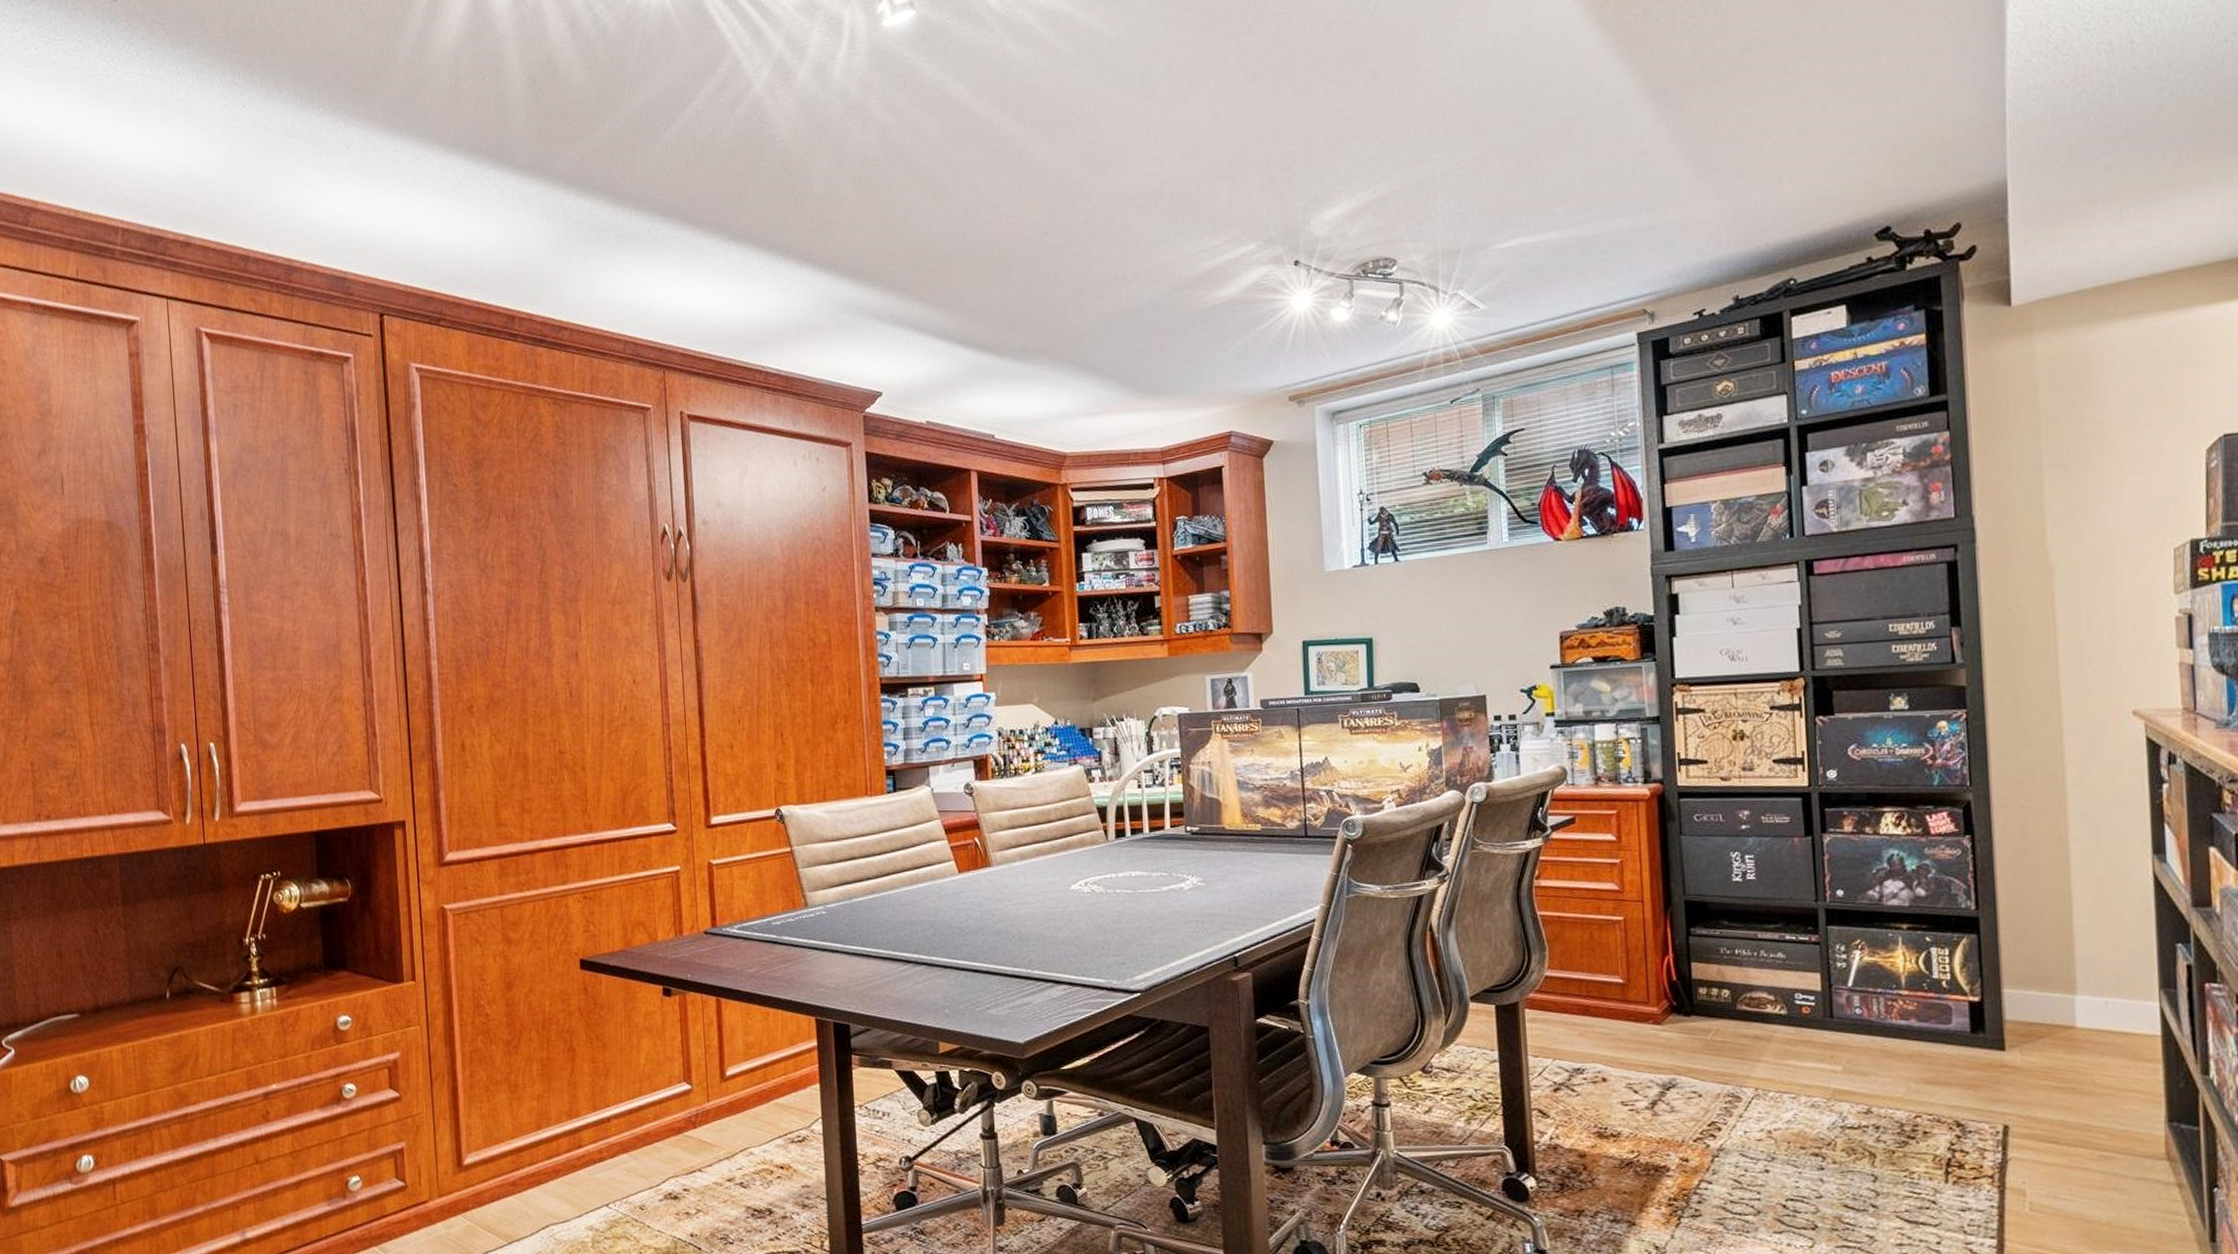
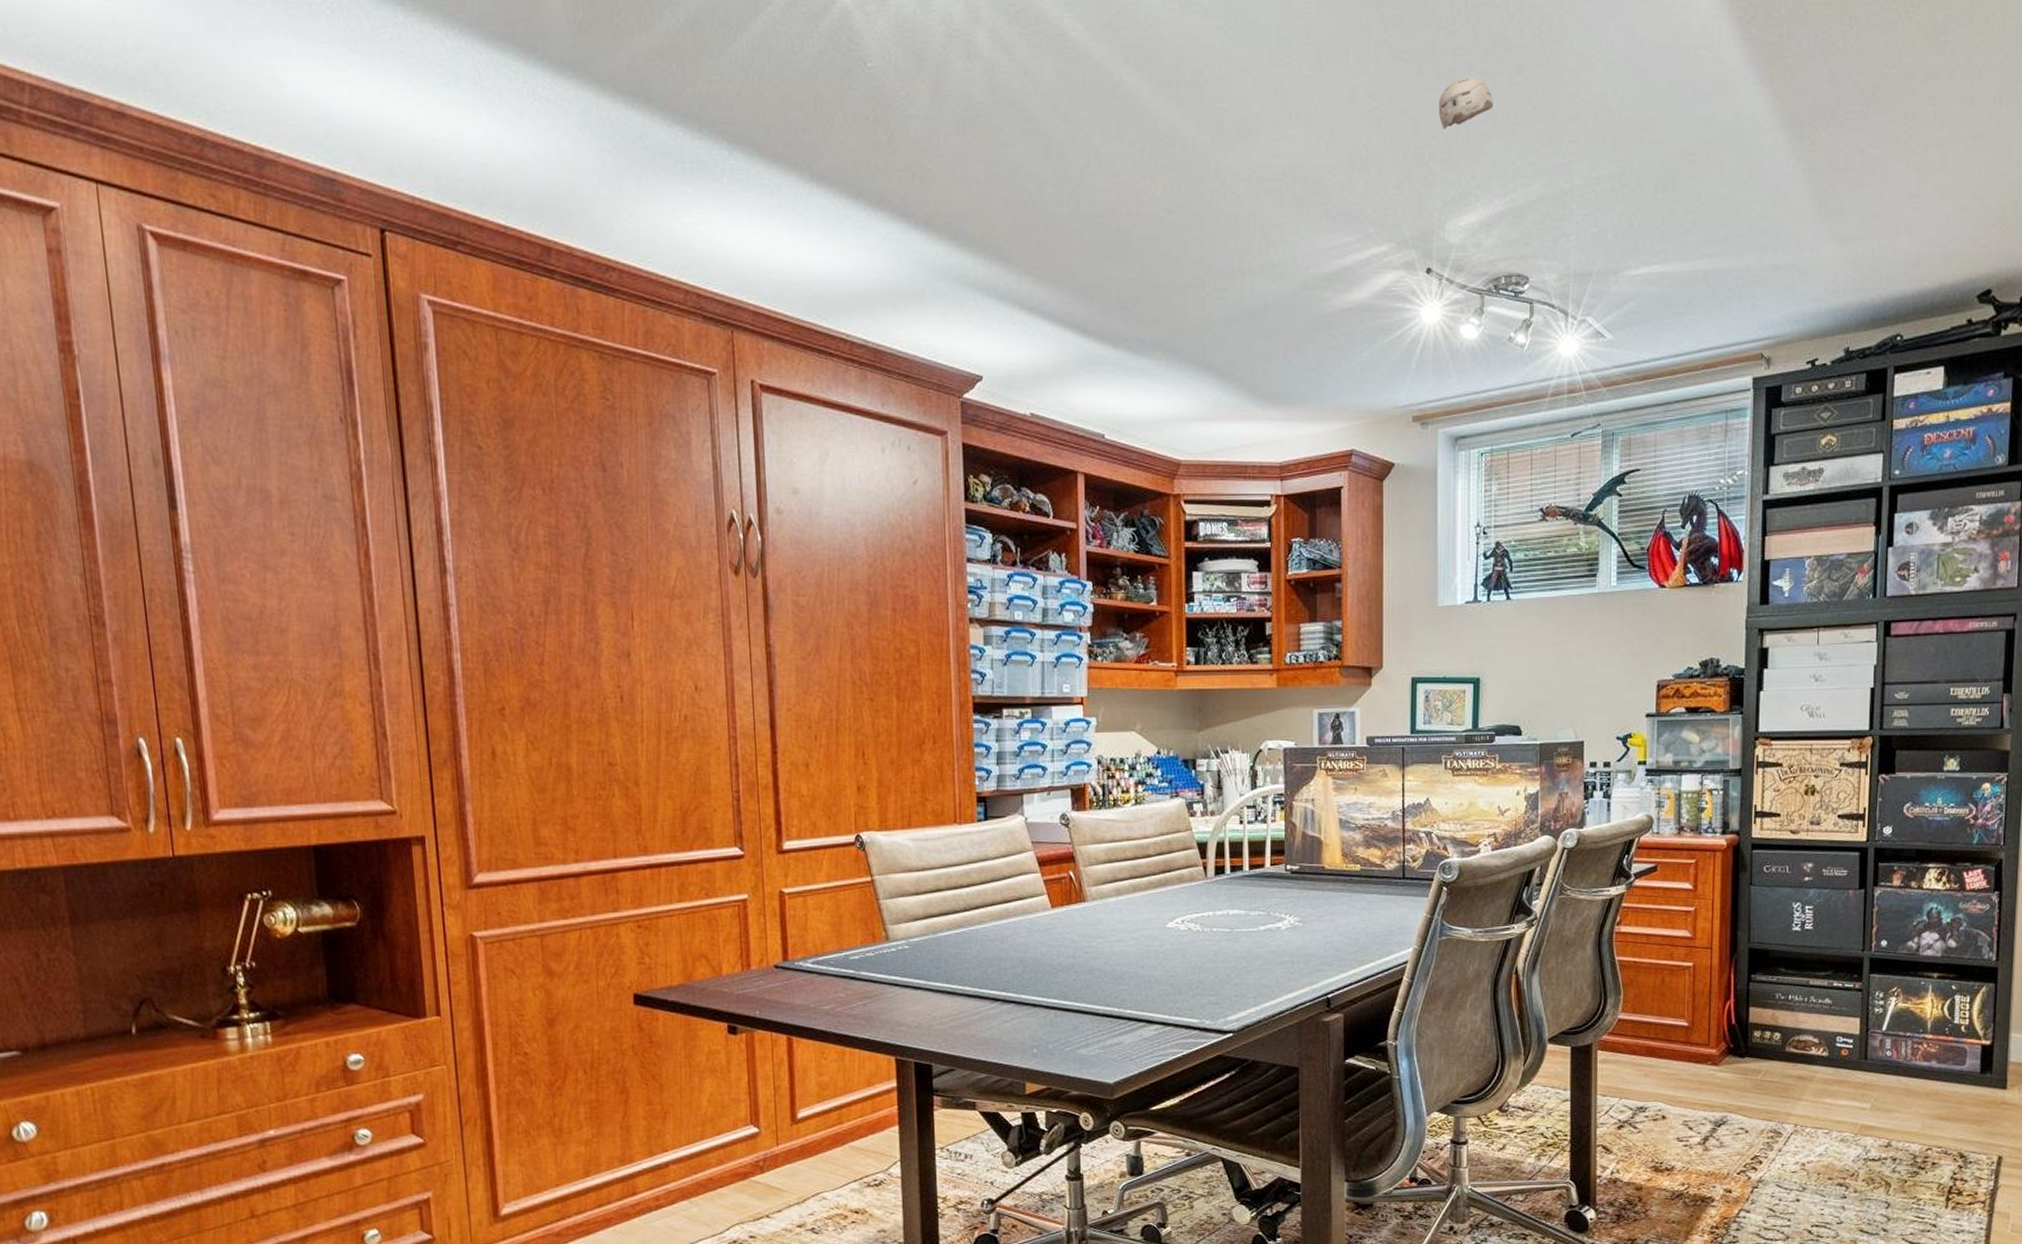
smoke detector: none [1296,87,1350,136] -> present [1438,77,1493,129]

